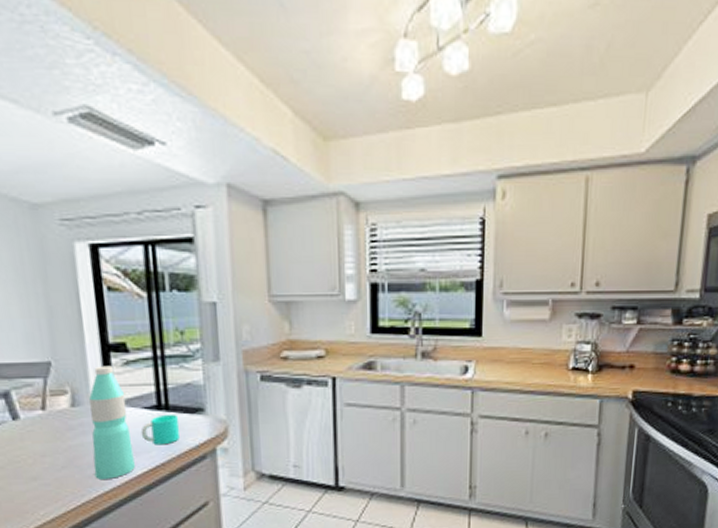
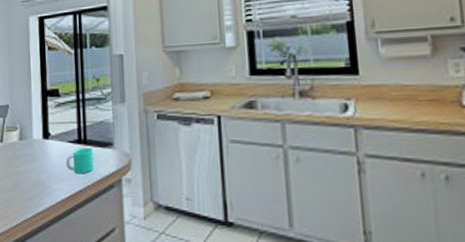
water bottle: present [89,365,135,479] -> none [31,107,60,202]

